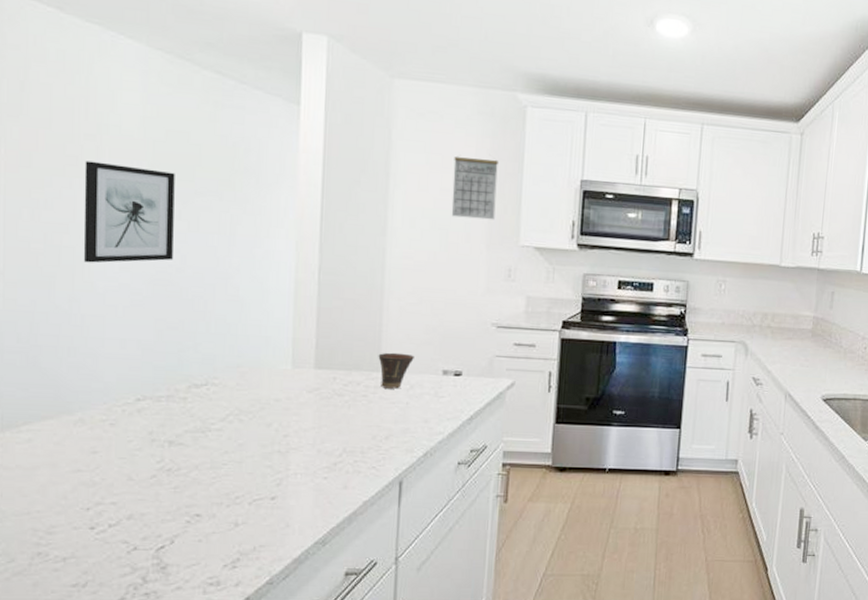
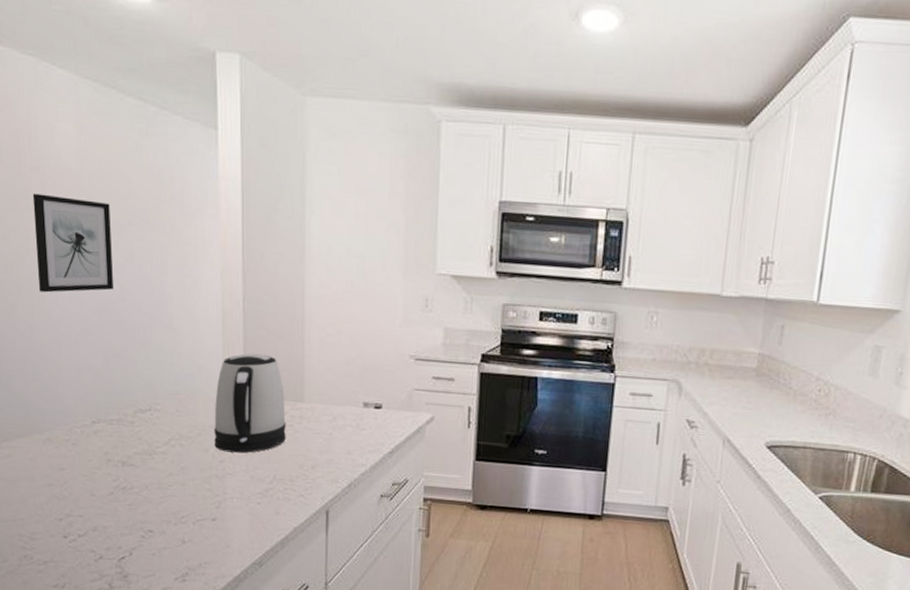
kettle: none [279,323,360,426] -> present [214,353,286,453]
cup: present [378,352,414,389] -> none [302,383,336,420]
calendar: present [451,156,500,220] -> none [367,178,414,247]

